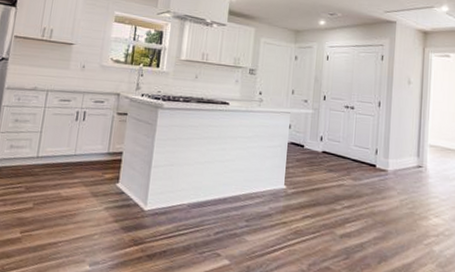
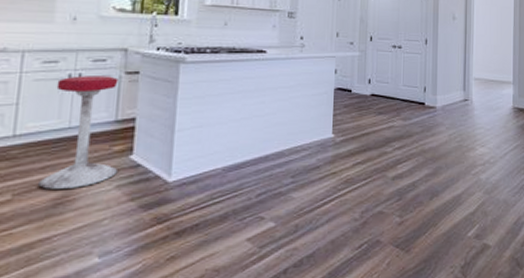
stool: none [51,113,112,205] -> present [38,76,119,189]

